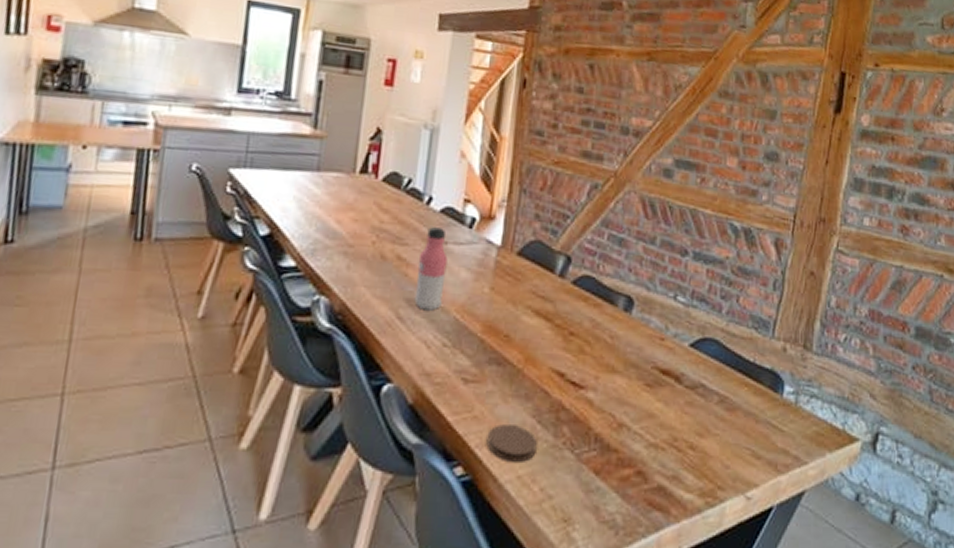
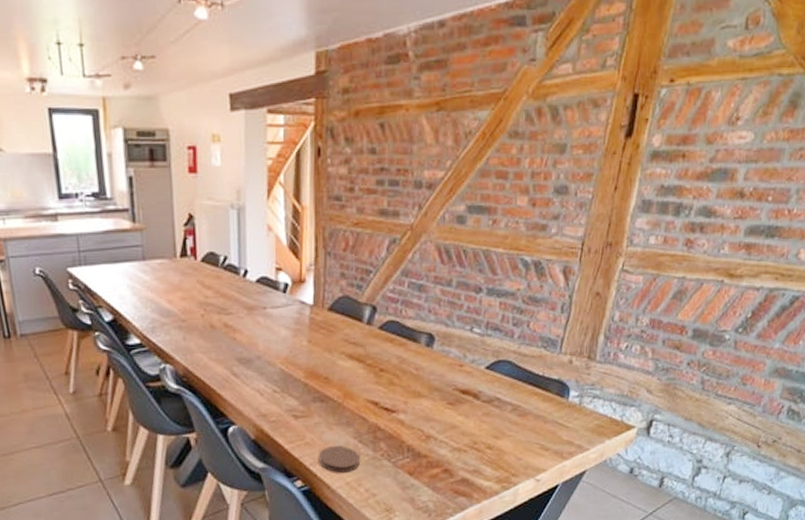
water bottle: present [414,227,448,311] -> none [242,296,269,366]

